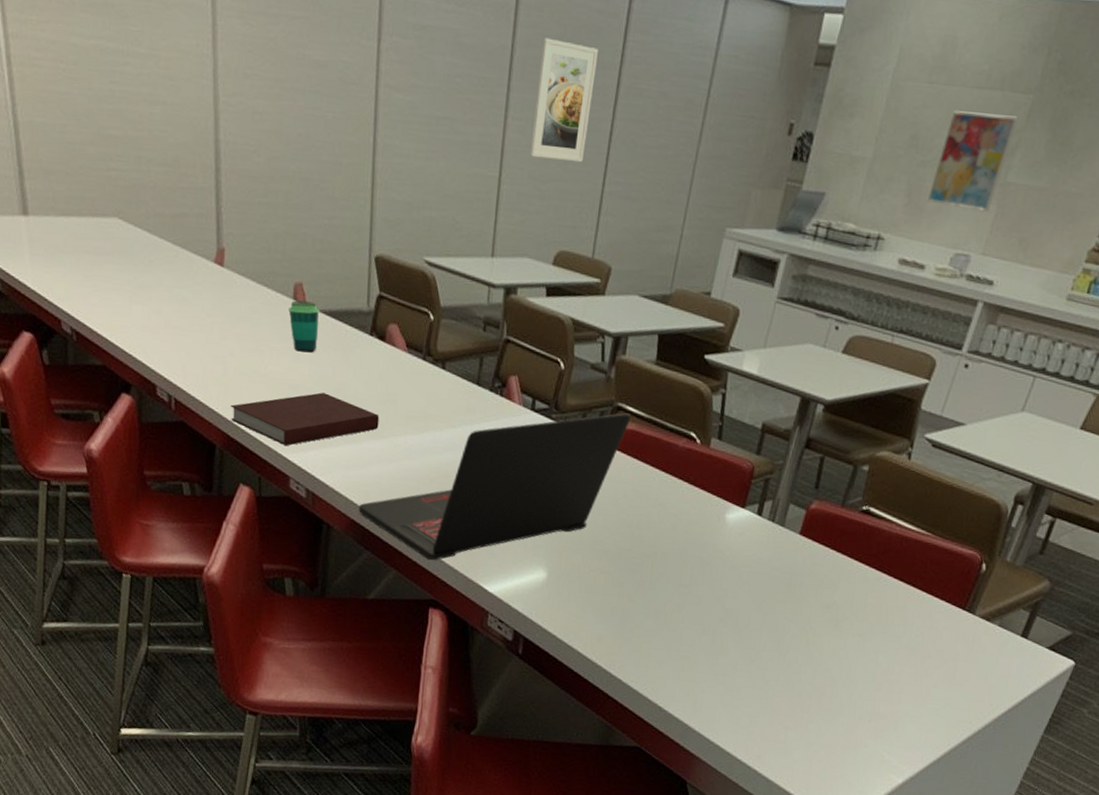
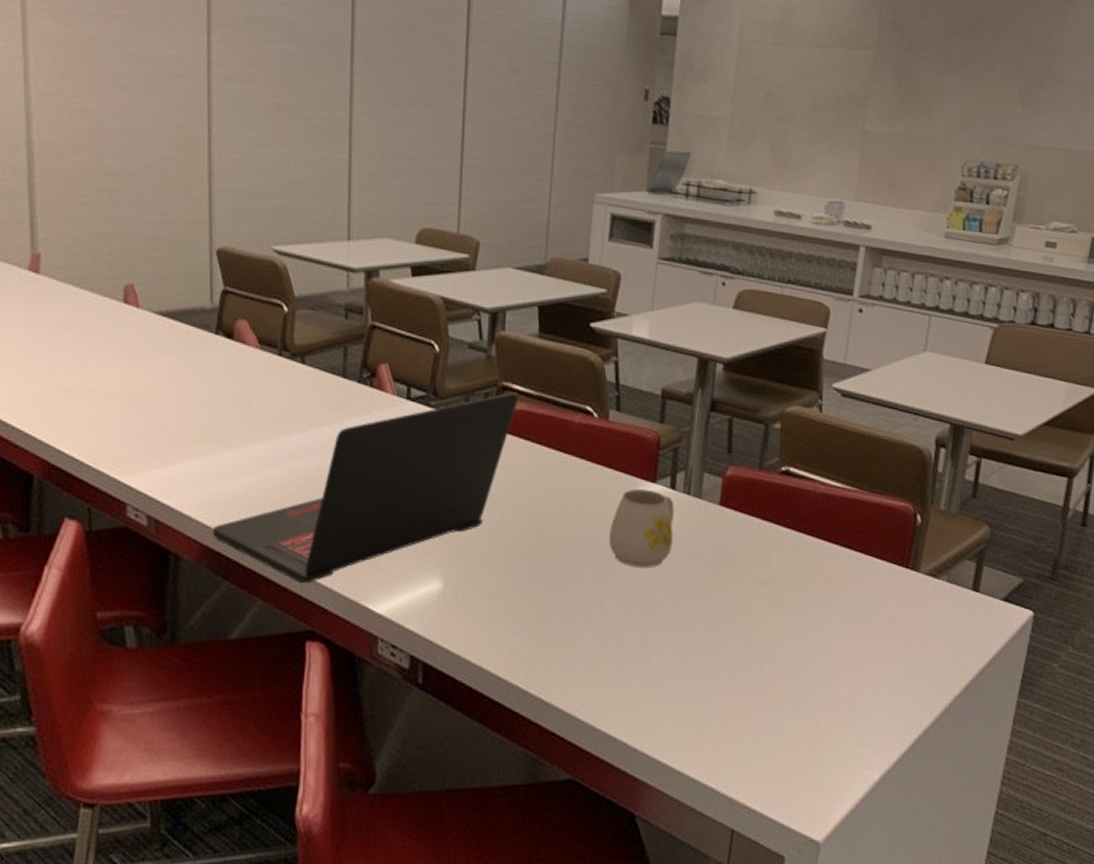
notebook: present [230,392,379,446] -> none [51,403,232,467]
cup: present [288,300,320,353] -> none [118,303,156,359]
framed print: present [529,37,598,163] -> none [380,22,442,140]
mug: none [695,511,759,582] -> present [608,489,675,569]
wall art: present [926,110,1020,212] -> none [791,69,865,160]

